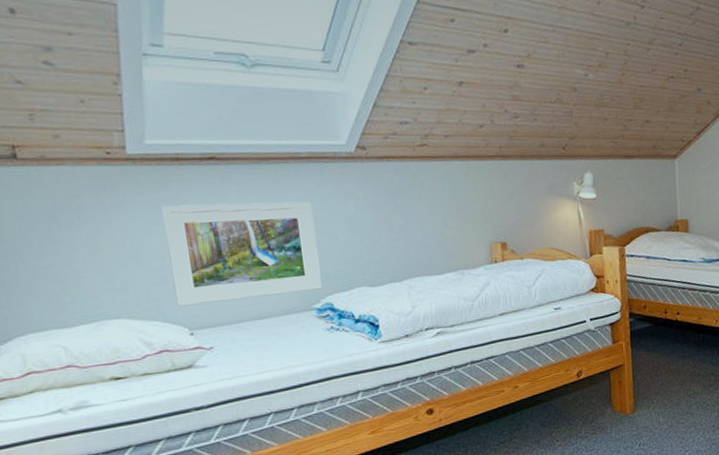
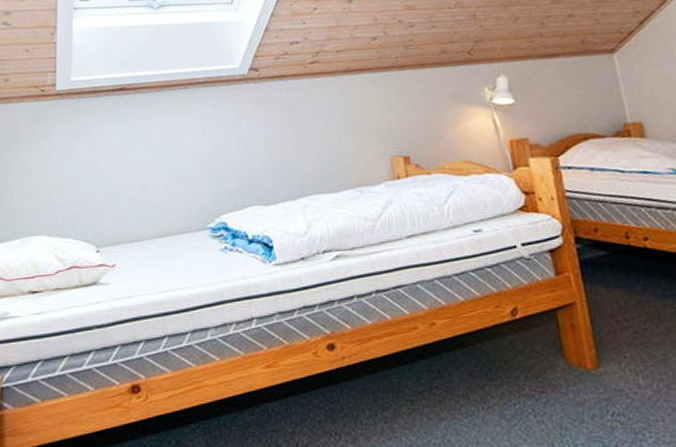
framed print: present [161,201,322,307] -> none [80,123,217,225]

